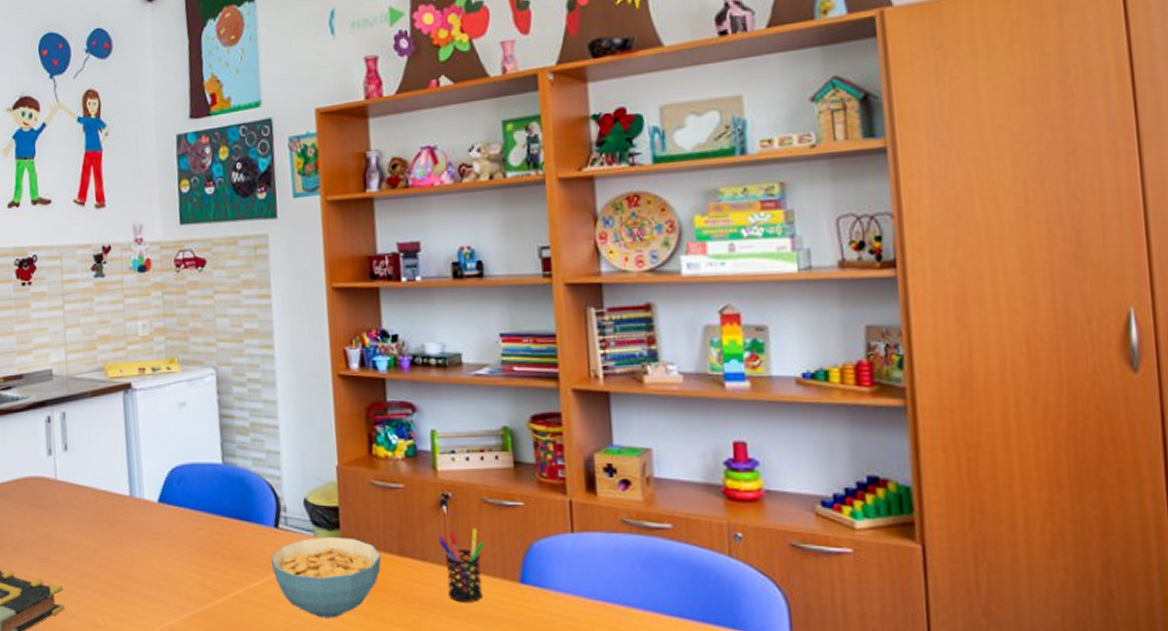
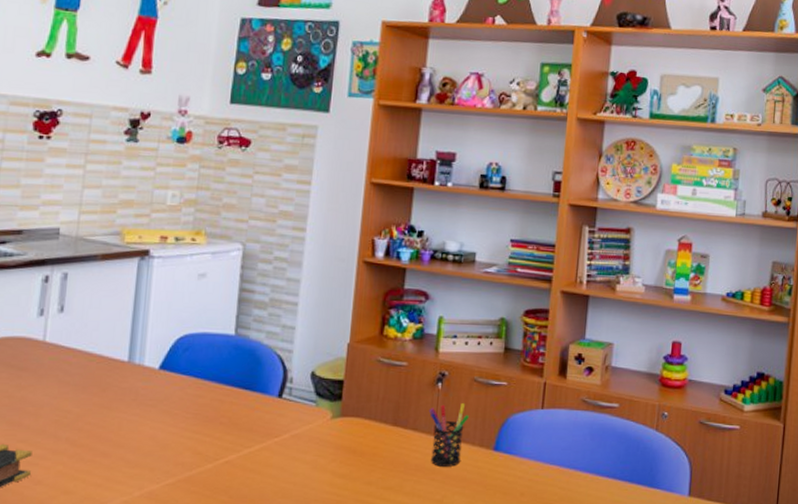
cereal bowl: present [270,536,382,619] -> none [269,406,376,482]

